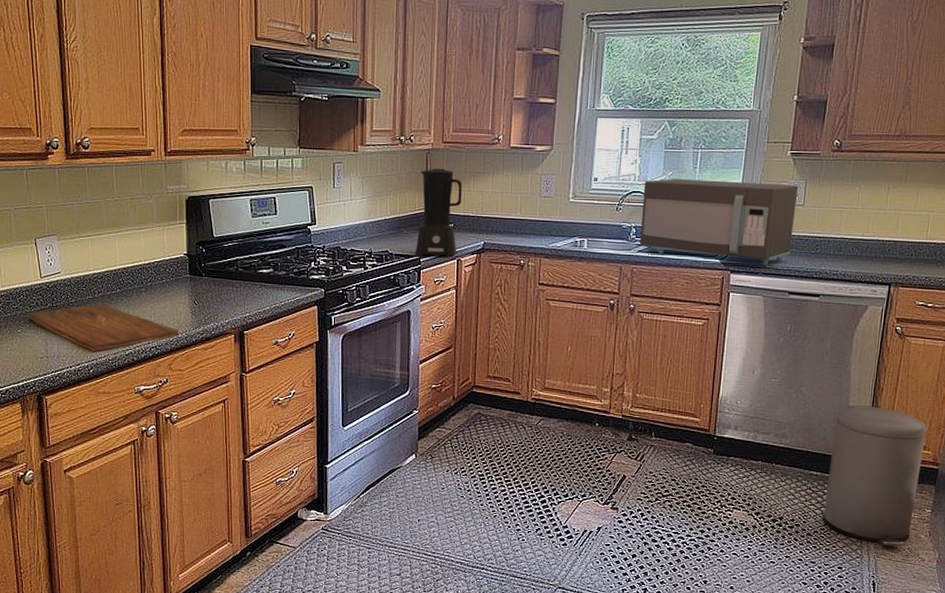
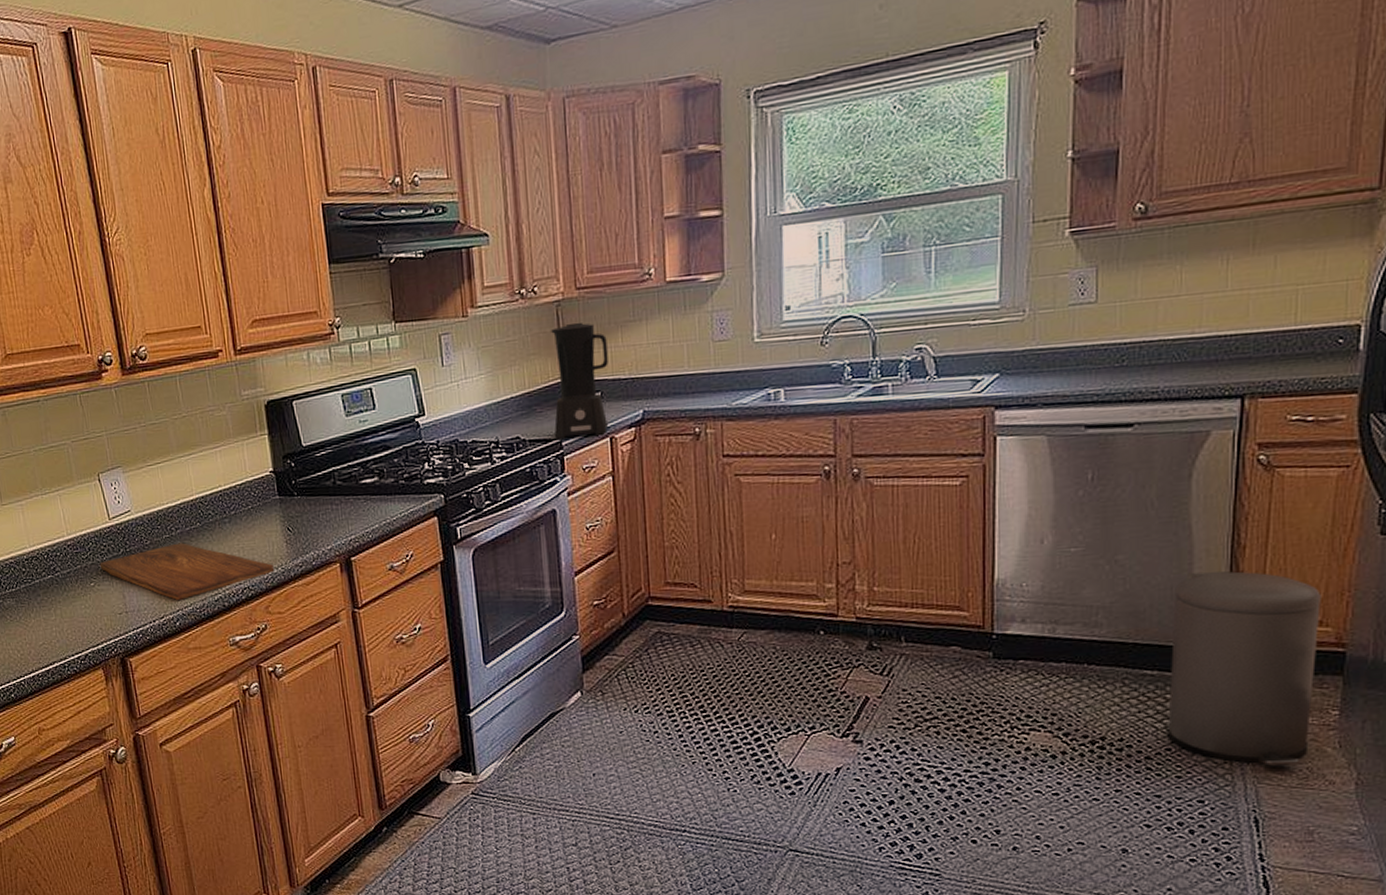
microwave: present [639,178,799,266] -> none [856,276,1087,396]

